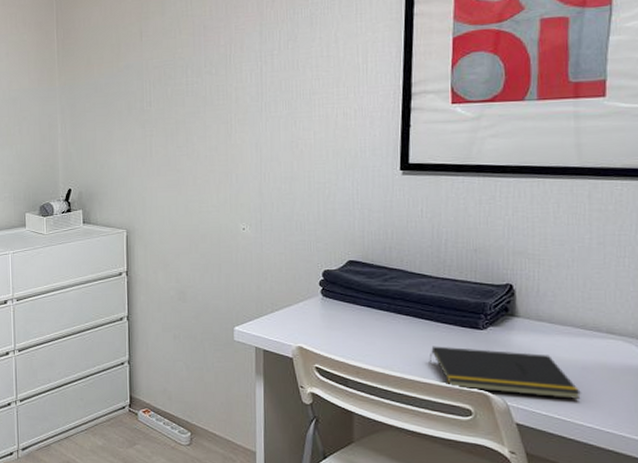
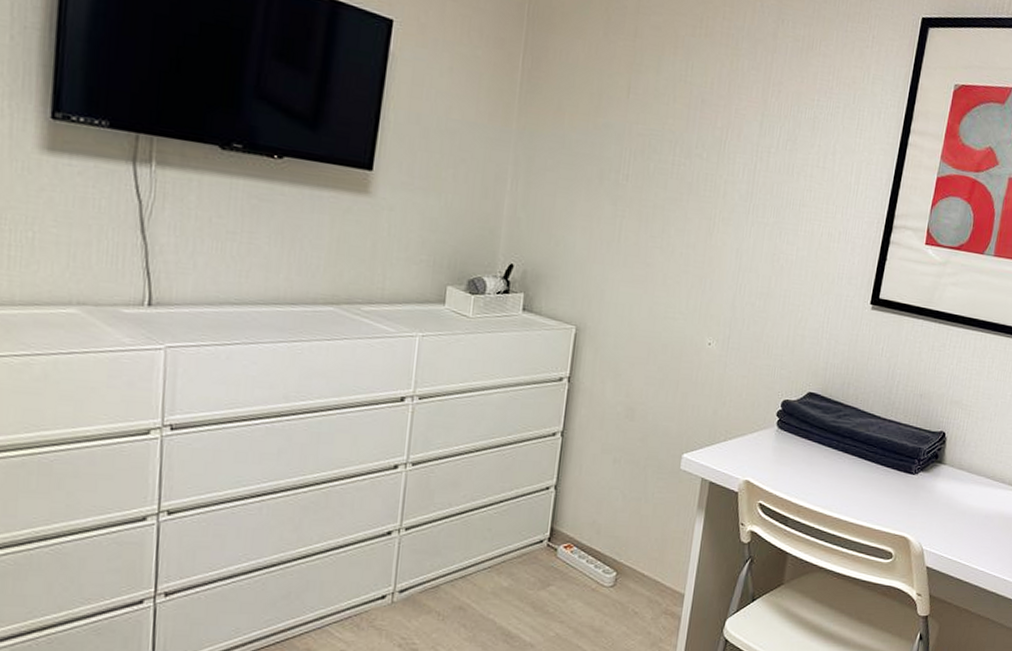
notepad: present [429,346,582,399] -> none [864,488,982,545]

